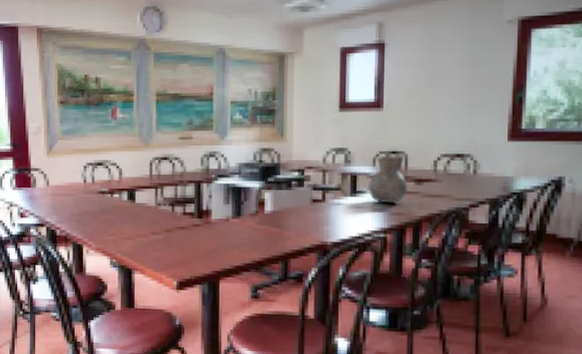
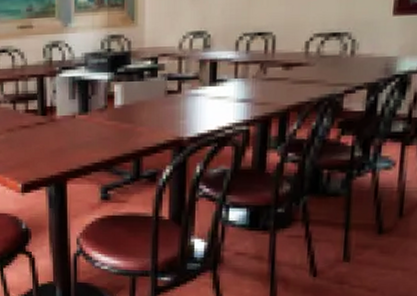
vase: present [367,155,408,203] -> none [229,37,275,91]

